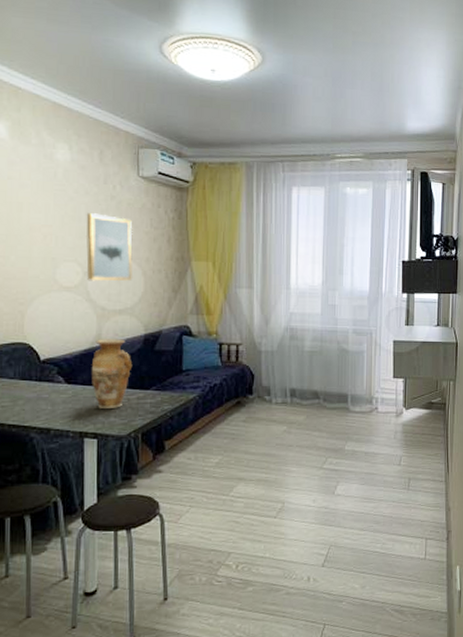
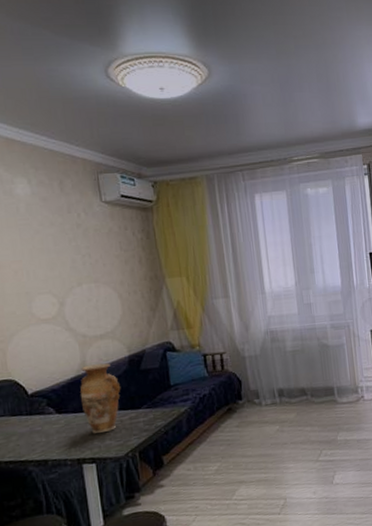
wall art: present [85,213,133,282] -> none [54,243,110,311]

